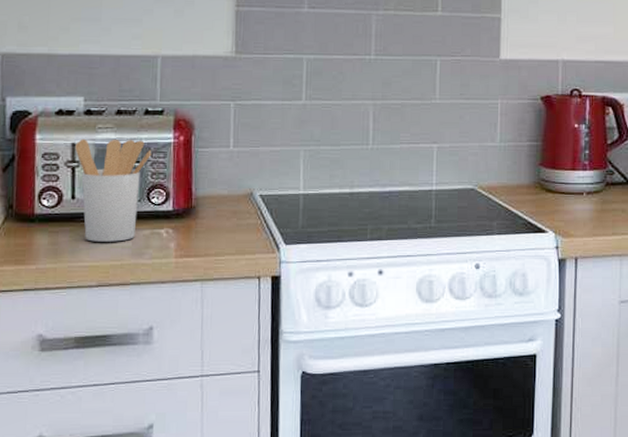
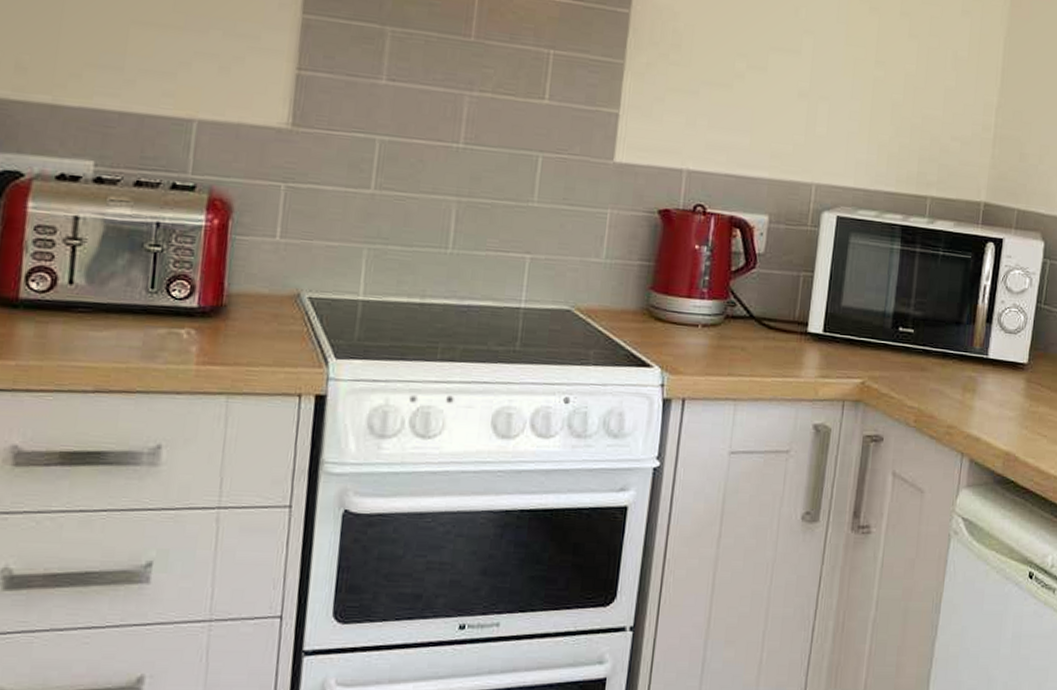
utensil holder: present [75,138,152,242] -> none [78,211,177,340]

